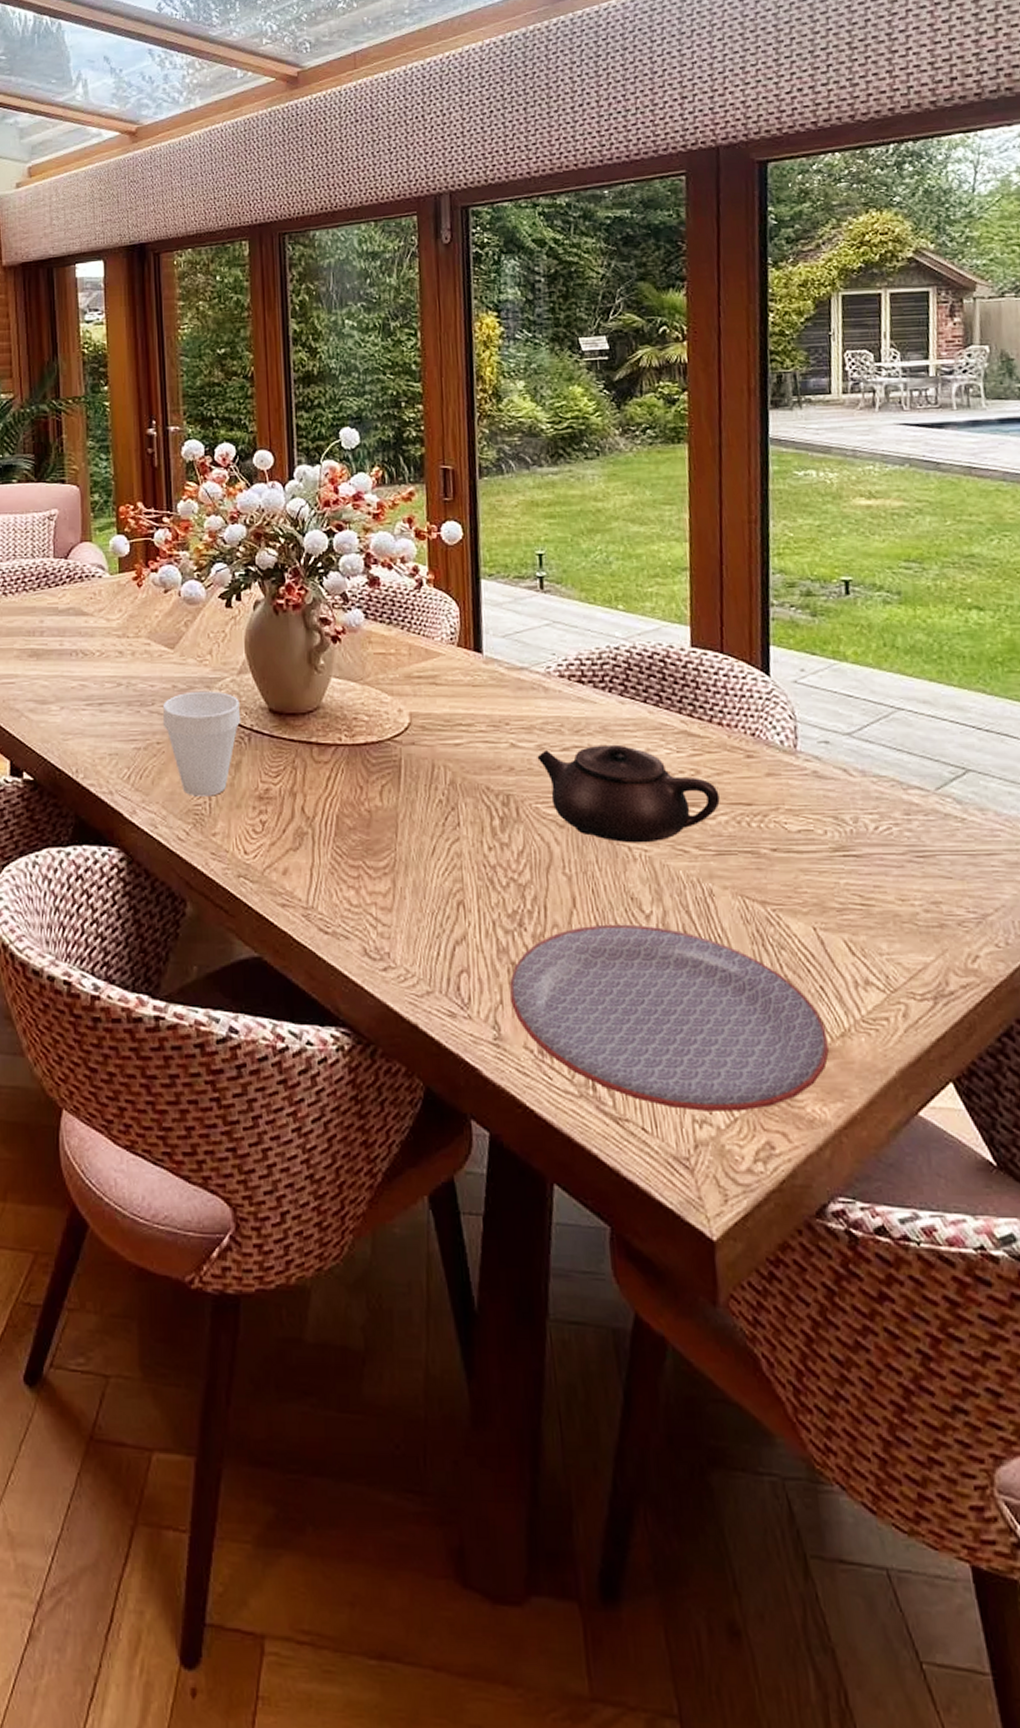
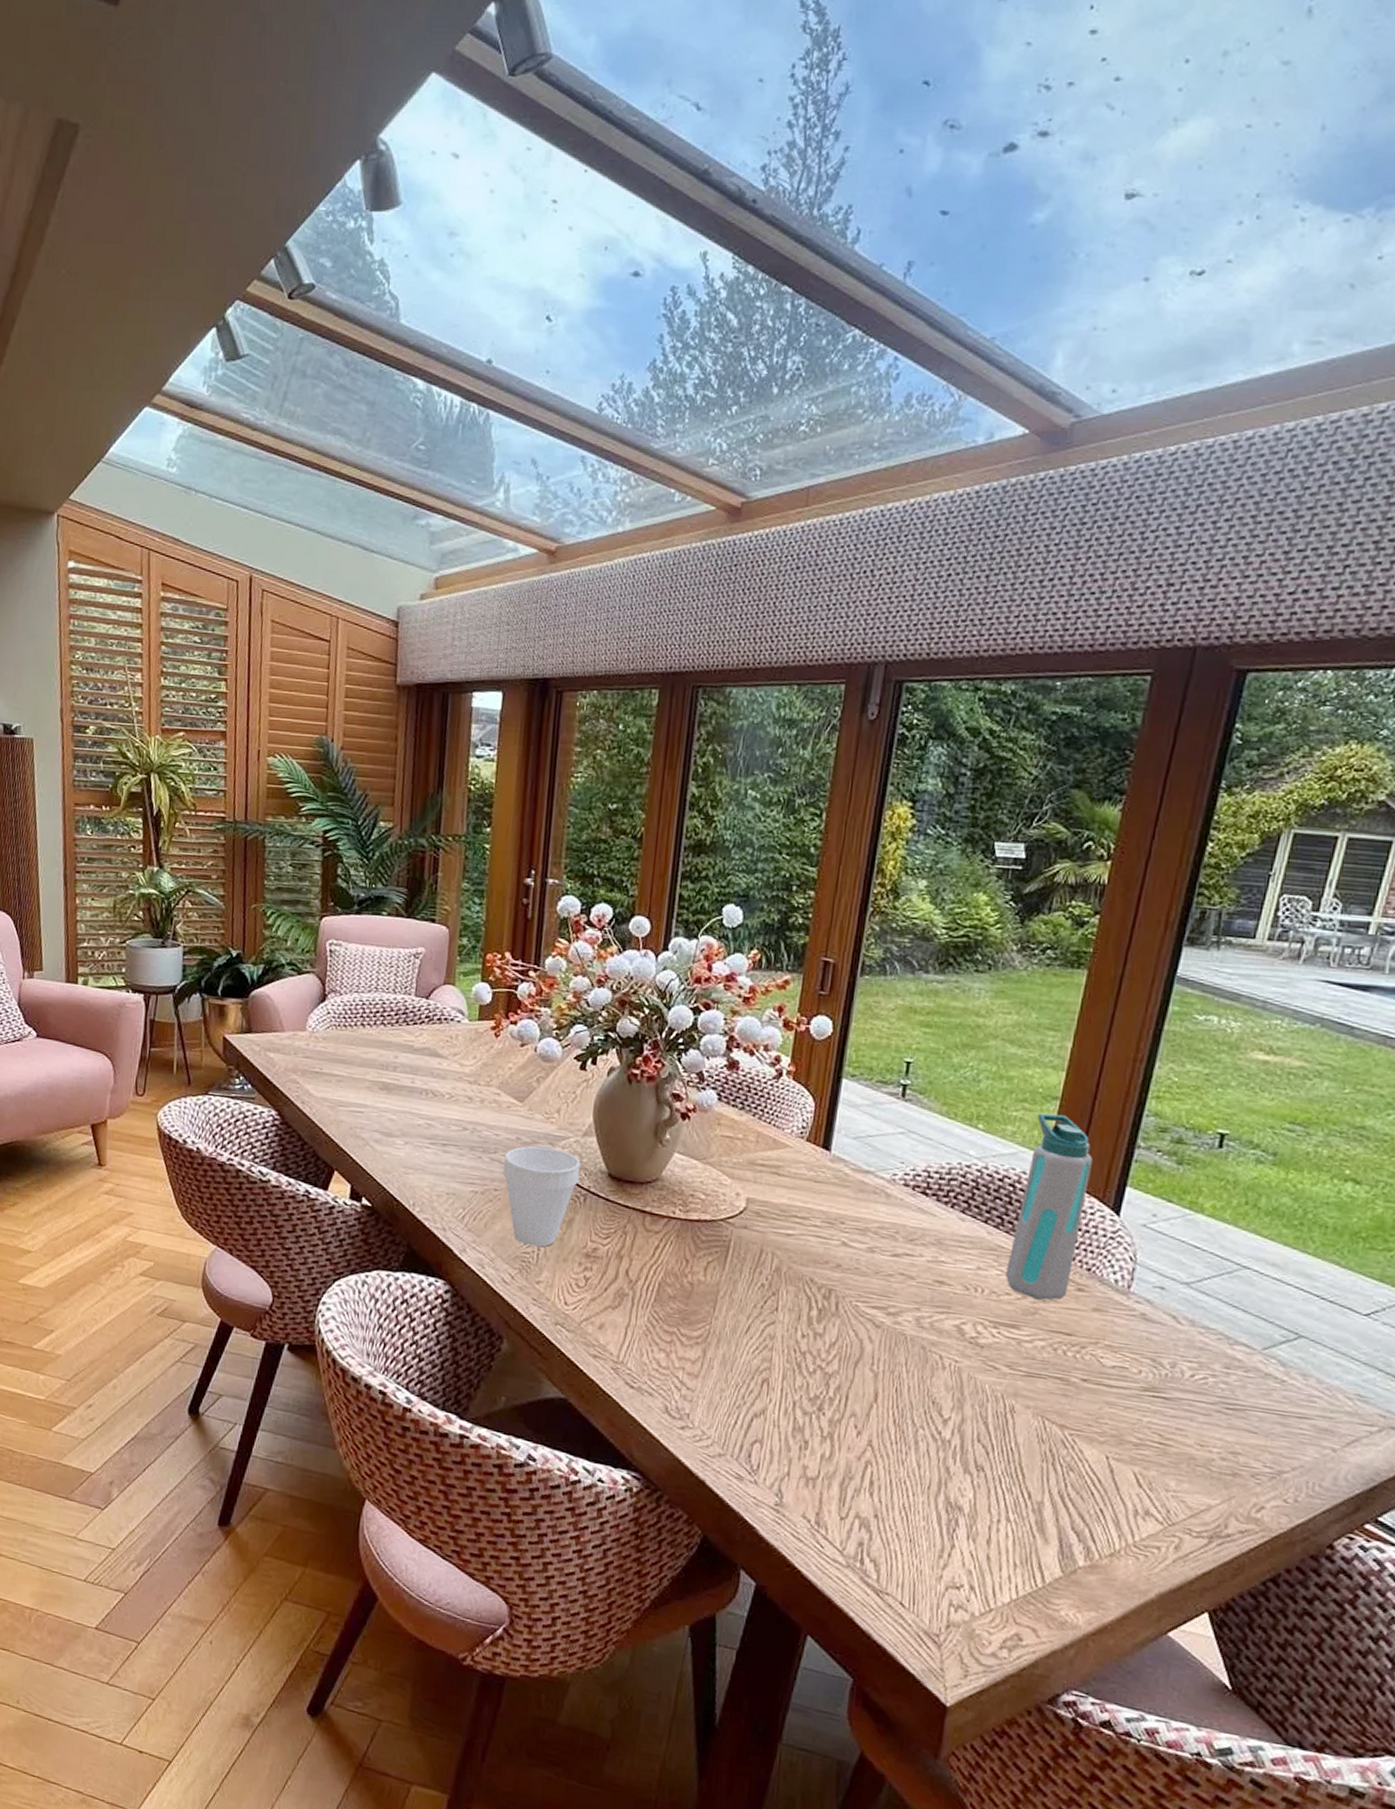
plate: present [510,924,829,1111] -> none [797,1420,1097,1605]
teapot: present [537,744,720,844] -> none [866,1253,1041,1355]
water bottle: none [672,585,738,774] -> present [1005,1113,1093,1301]

